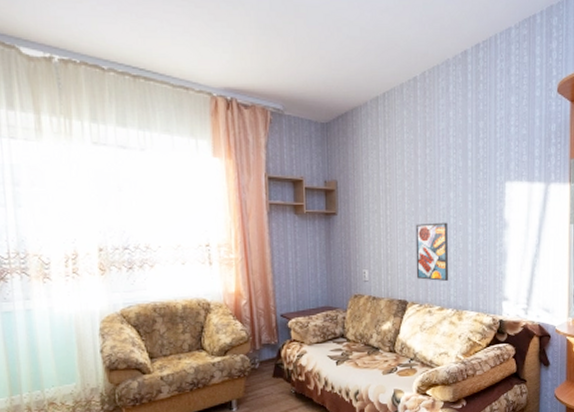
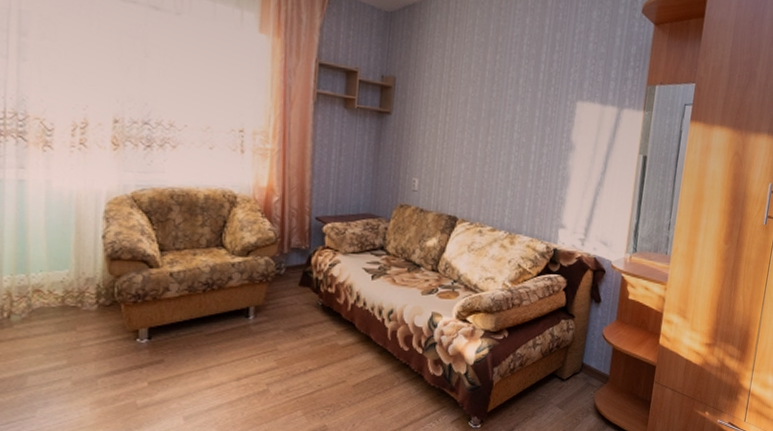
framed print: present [415,222,449,282] -> none [470,135,511,202]

